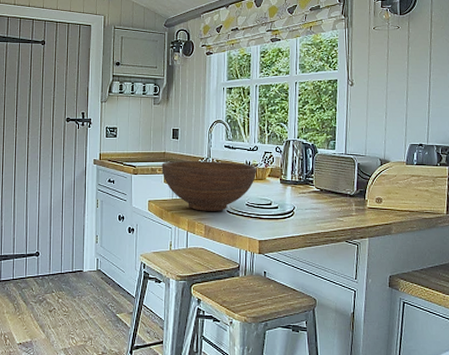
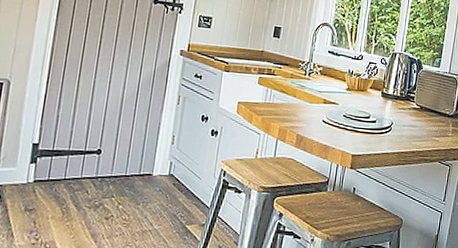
fruit bowl: present [161,161,257,211] -> none [257,61,360,120]

